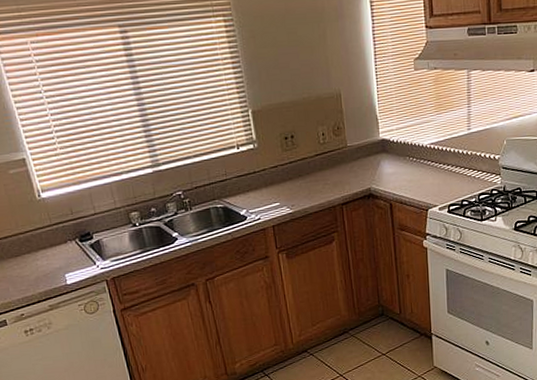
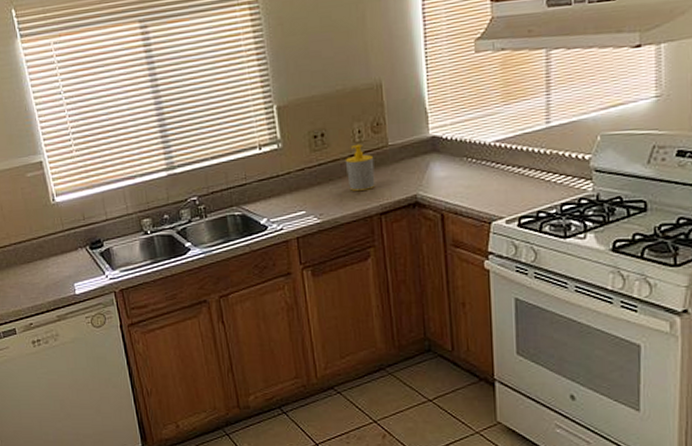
soap bottle: none [311,145,337,185] -> present [345,144,375,191]

